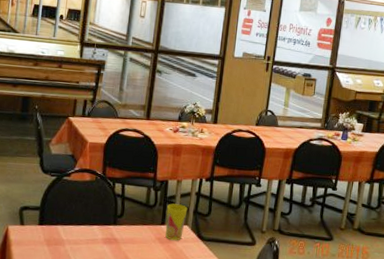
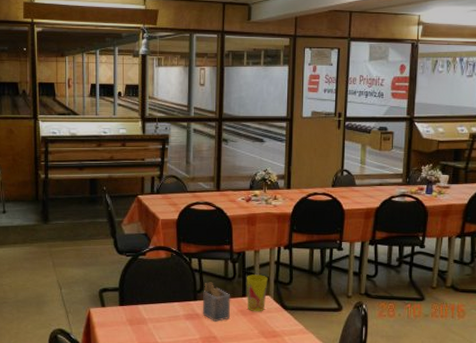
napkin holder: none [120,208,150,248] -> present [202,282,231,322]

